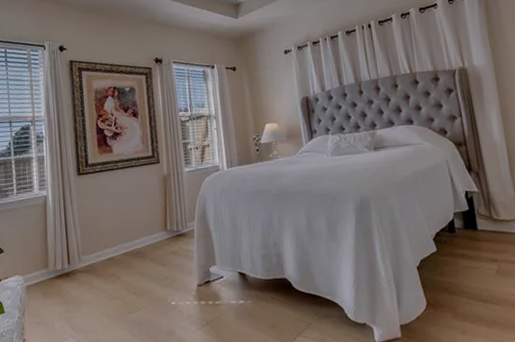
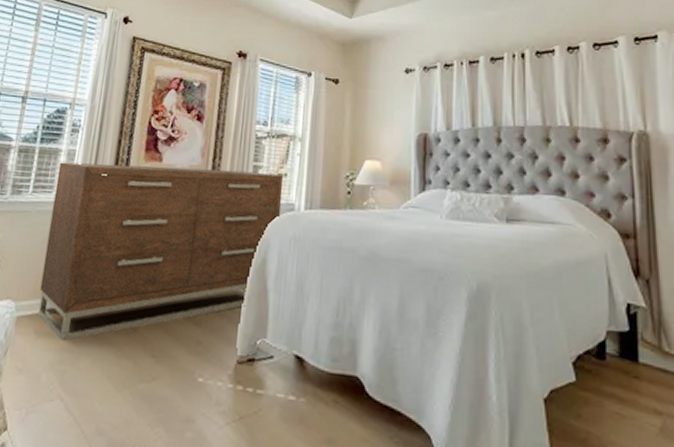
dresser: none [33,146,211,297] -> present [37,162,284,342]

